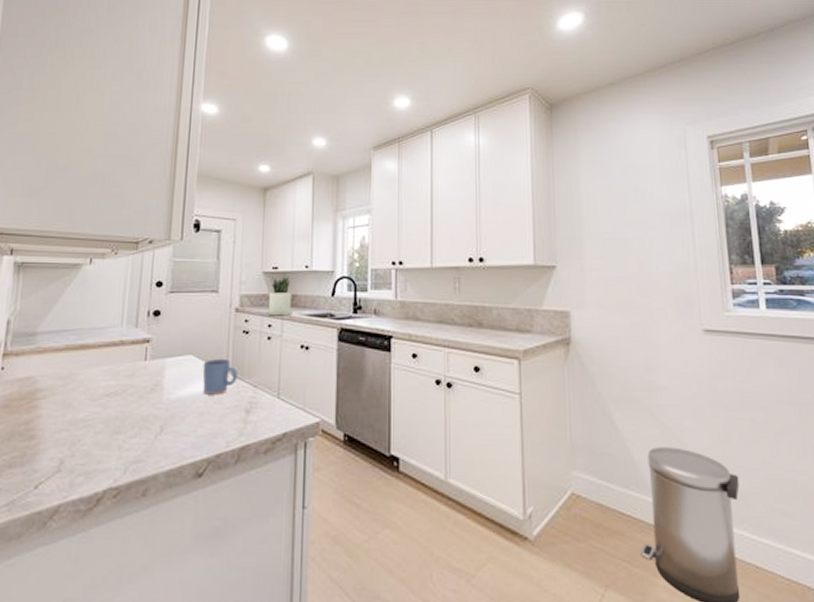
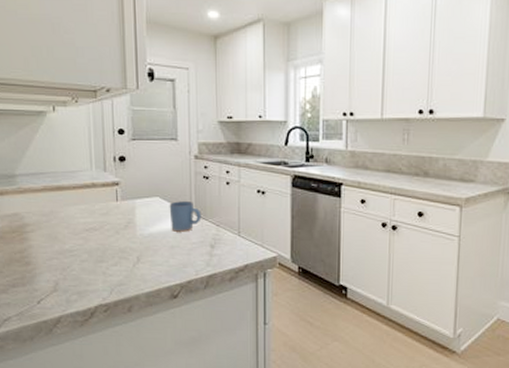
planter: present [266,276,293,316] -> none [224,125,248,163]

